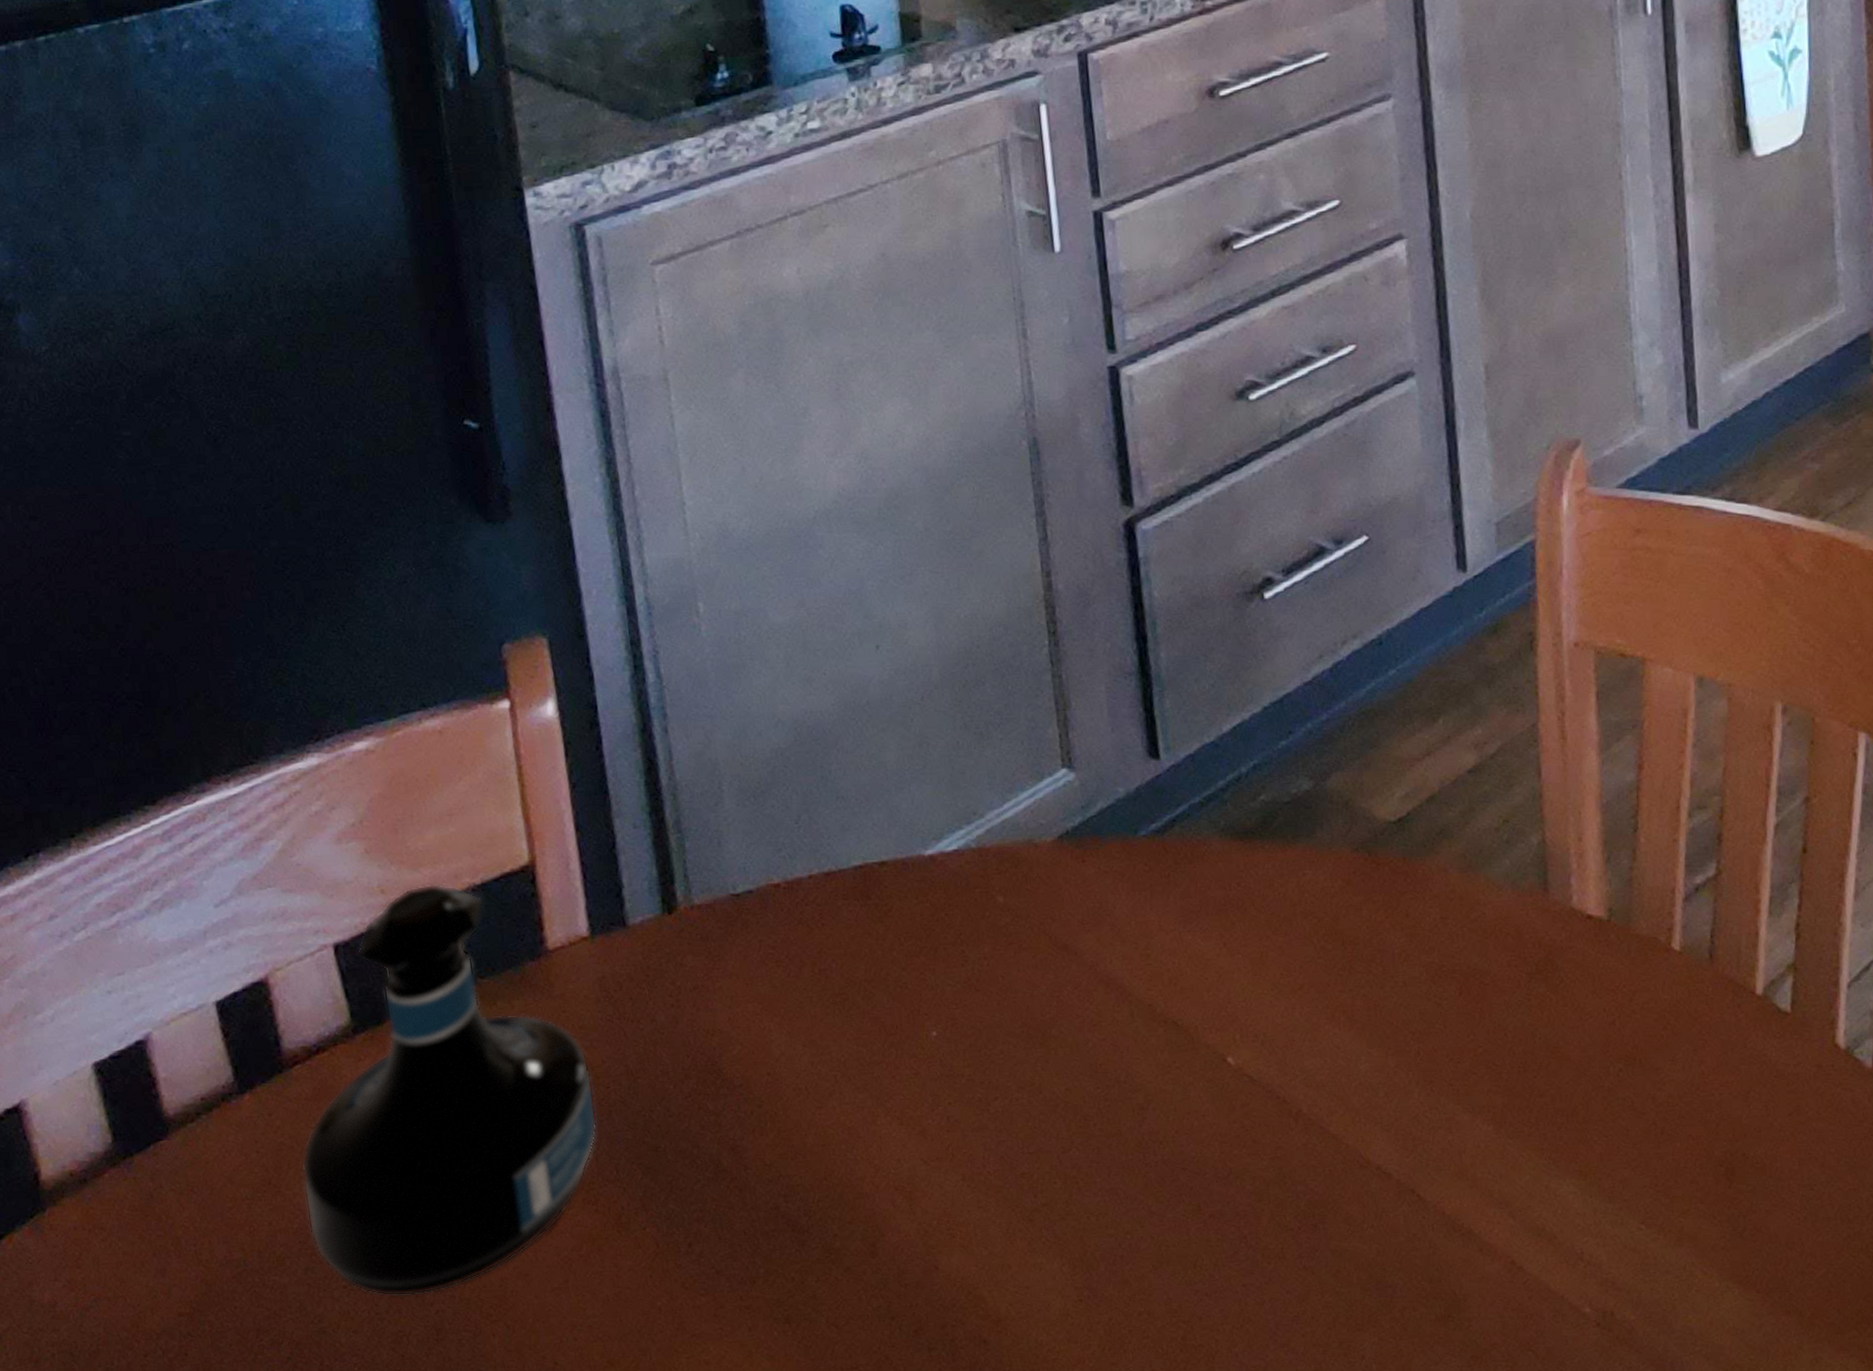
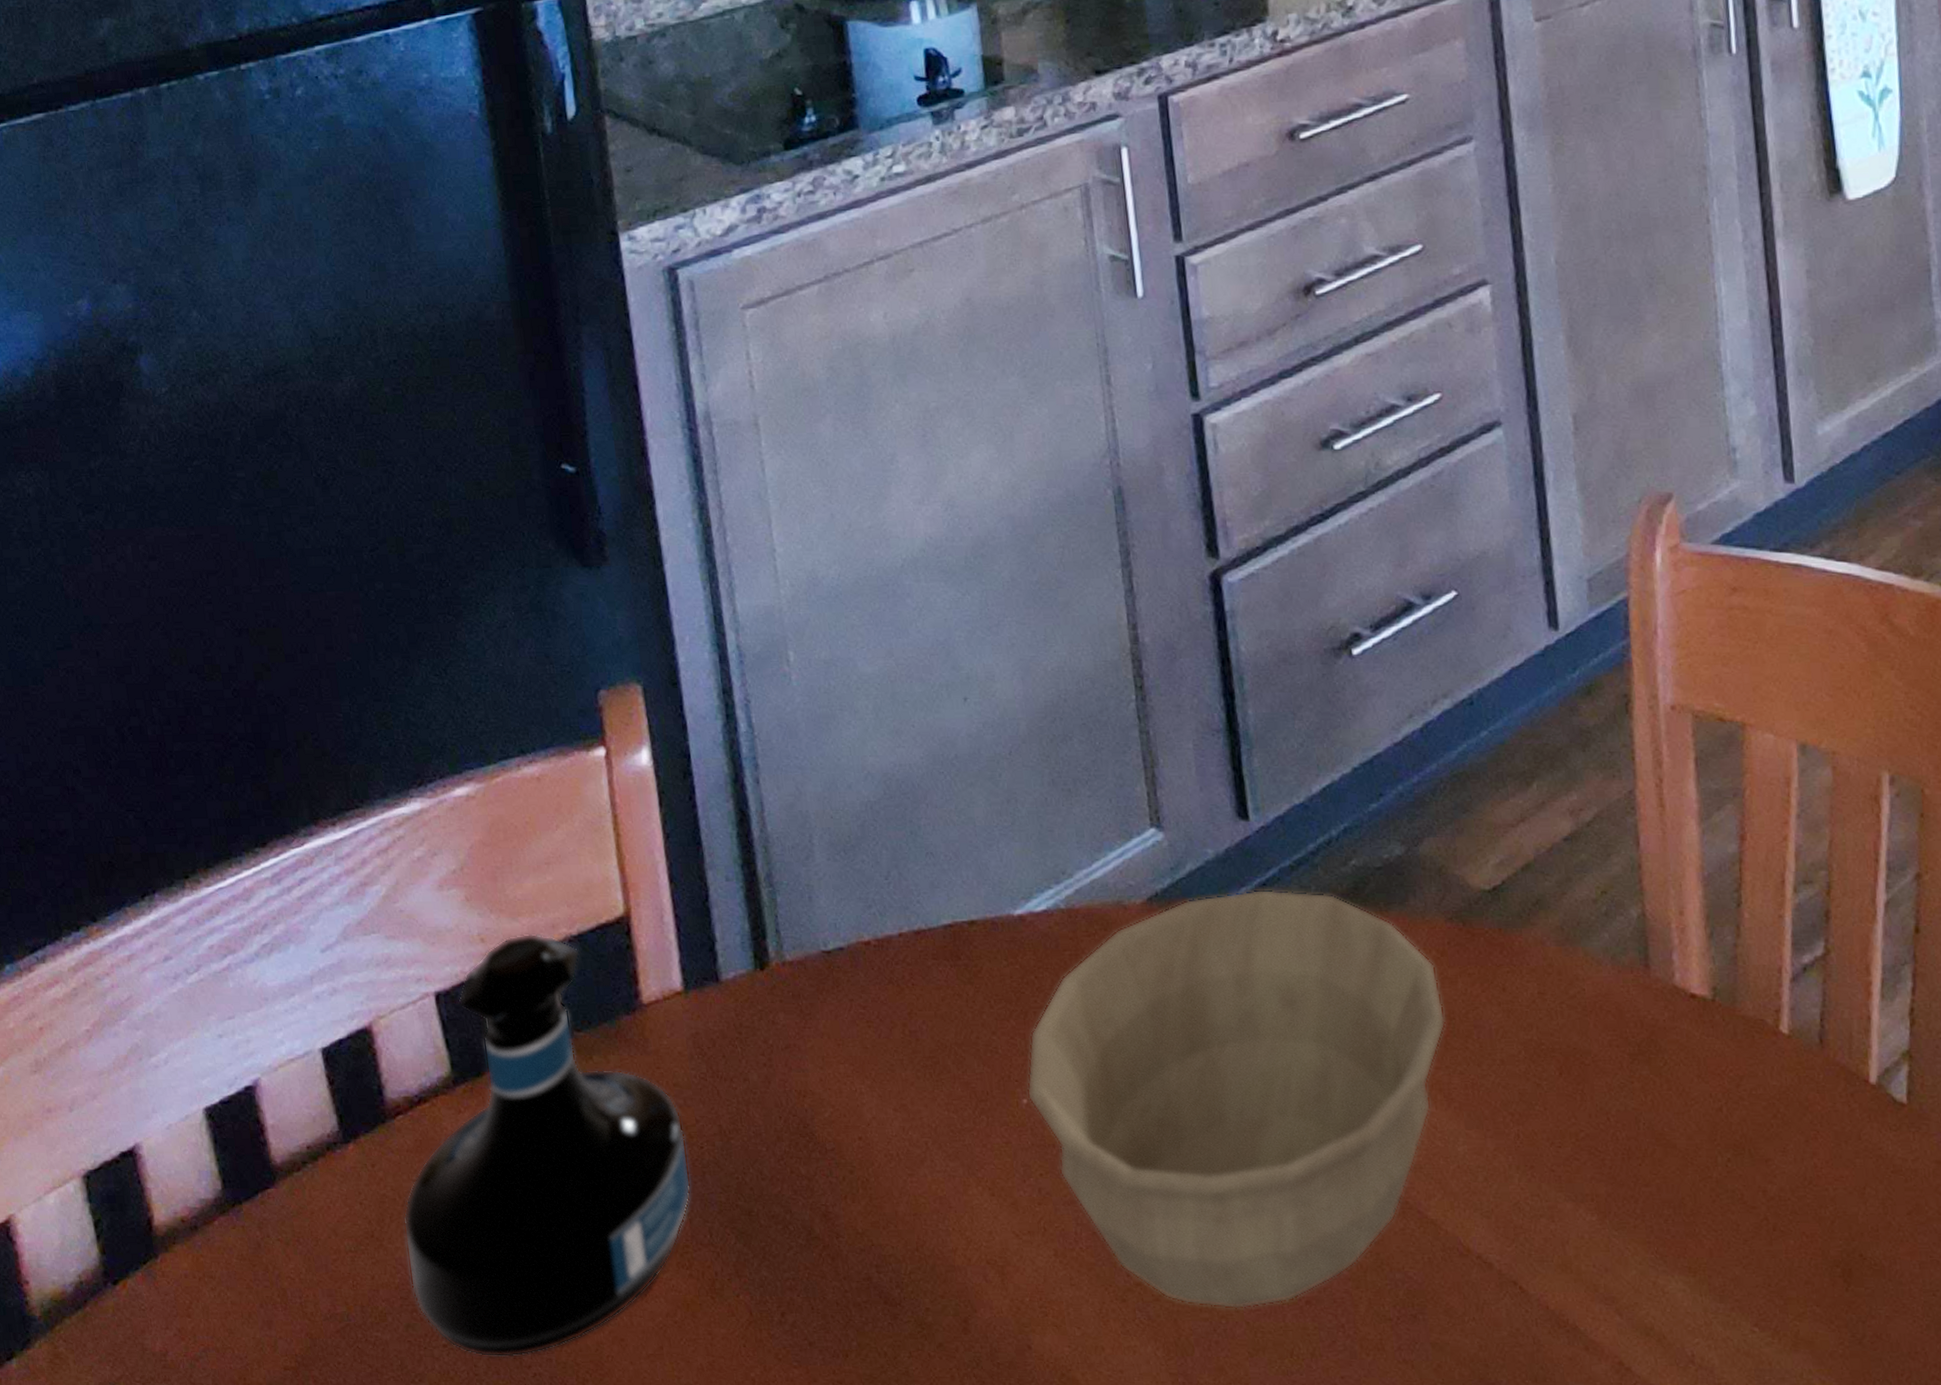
bowl: none [936,825,1350,1225] -> present [1026,889,1446,1309]

